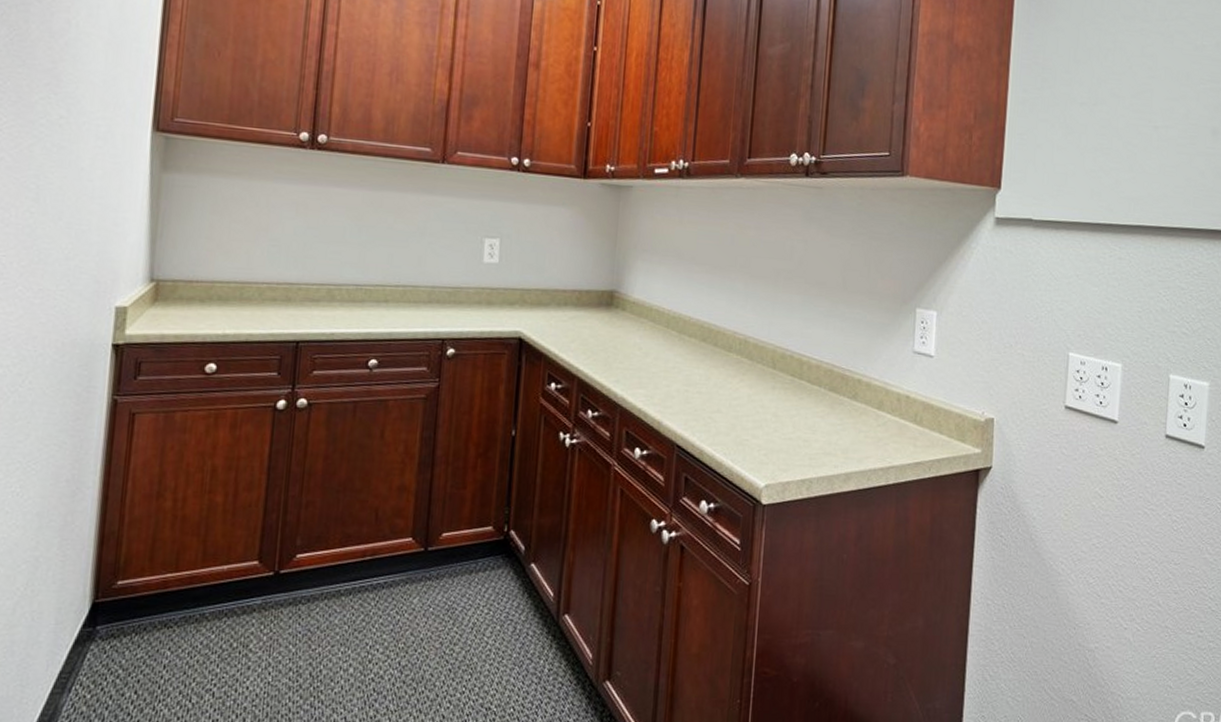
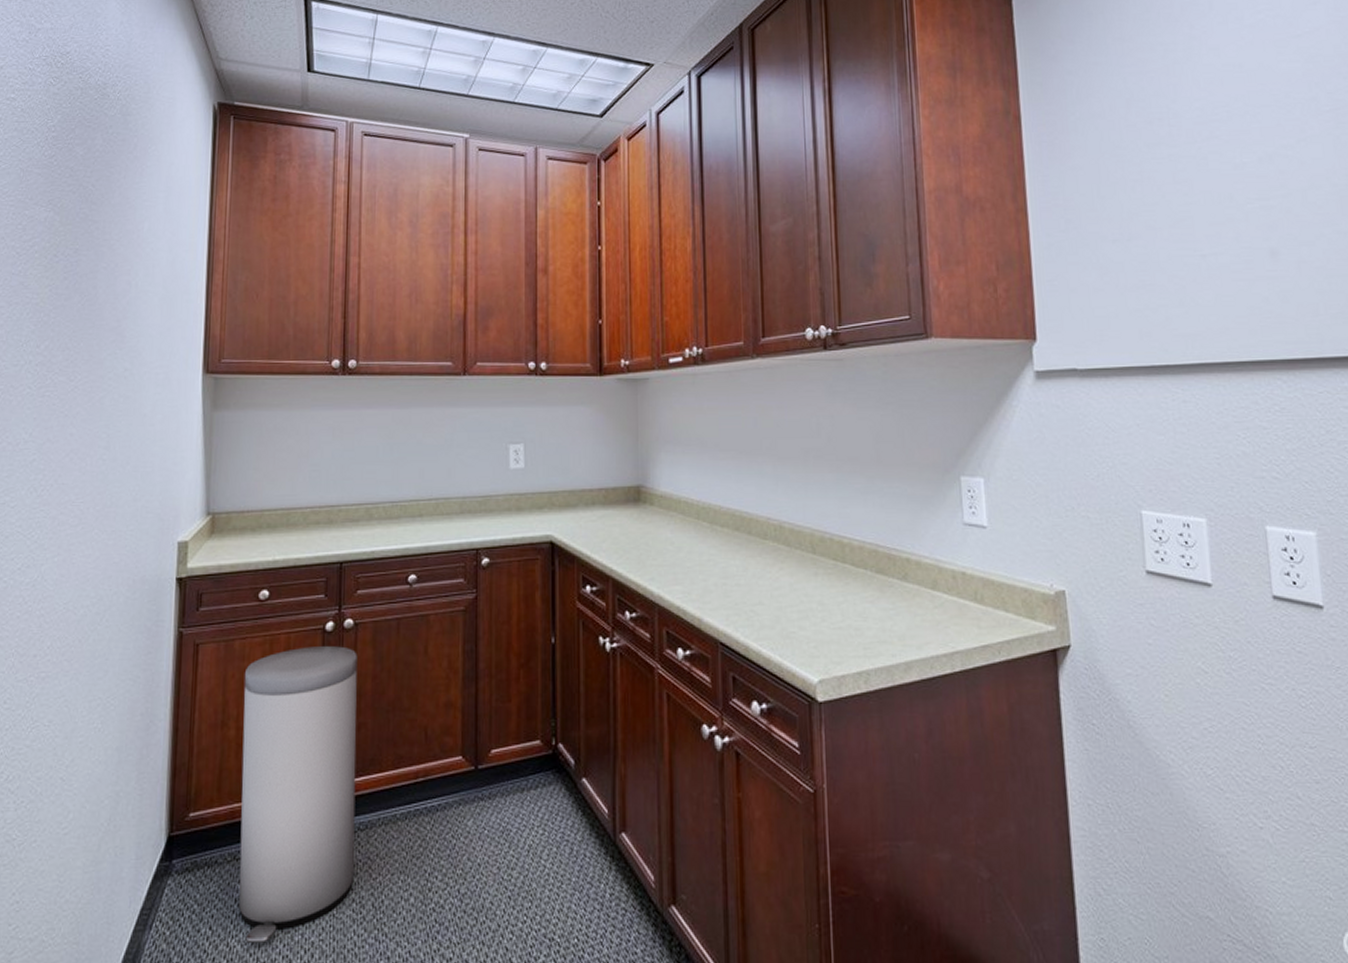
pedal bin: none [167,423,309,708] -> present [239,646,357,944]

